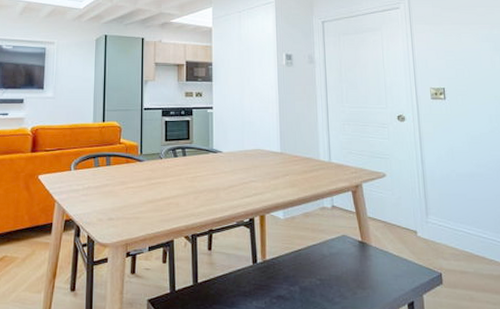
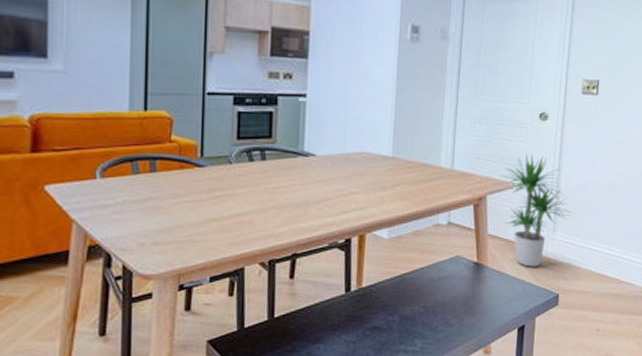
potted plant: none [371,149,440,247] -> present [500,154,571,267]

